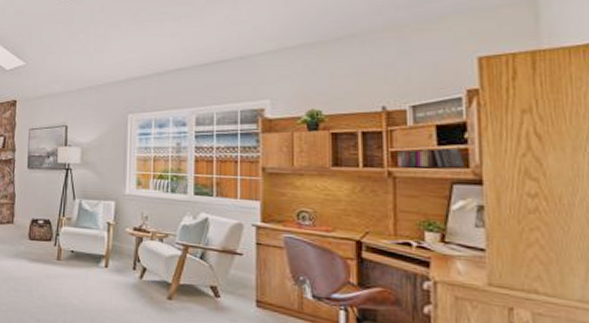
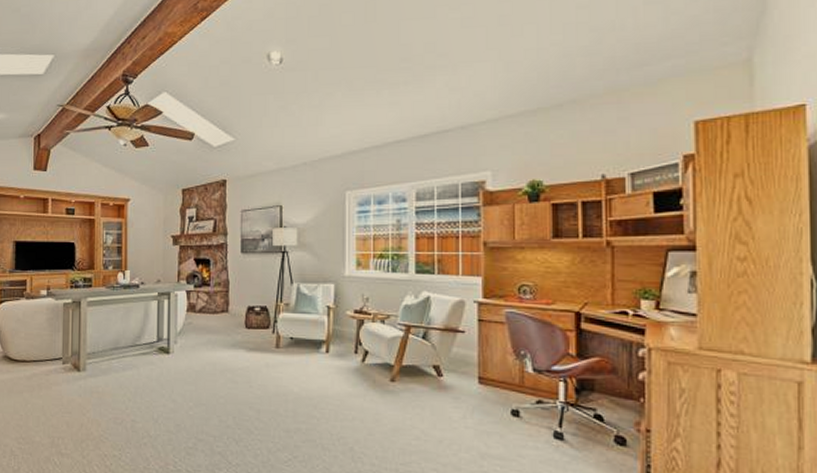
books: present [397,141,465,169] -> none [616,208,680,236]

